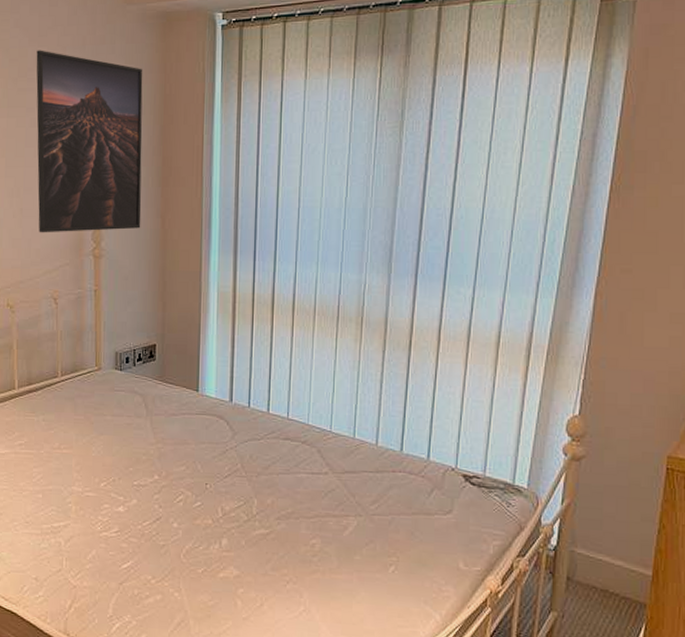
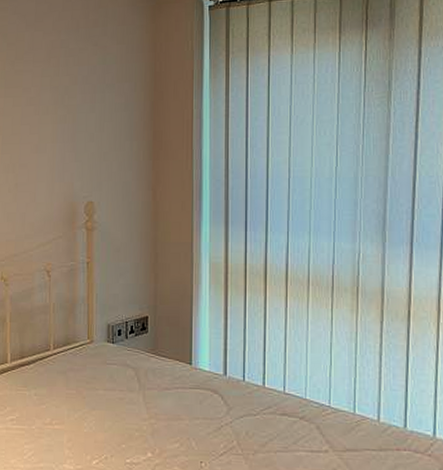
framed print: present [36,50,143,233] -> none [32,34,134,207]

